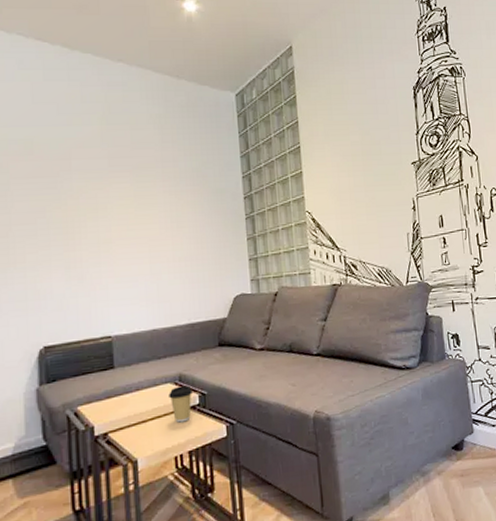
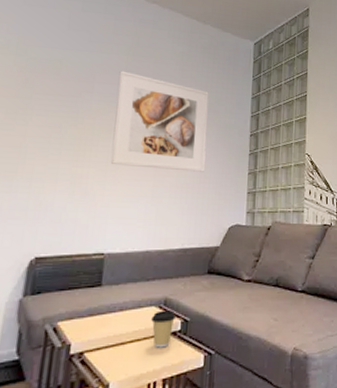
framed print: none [95,142,200,245] -> present [110,70,209,172]

